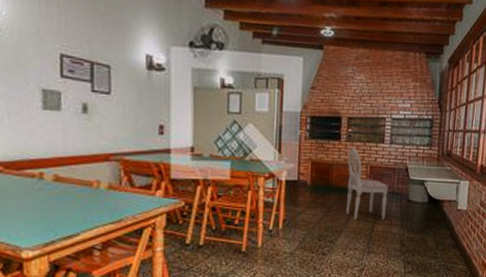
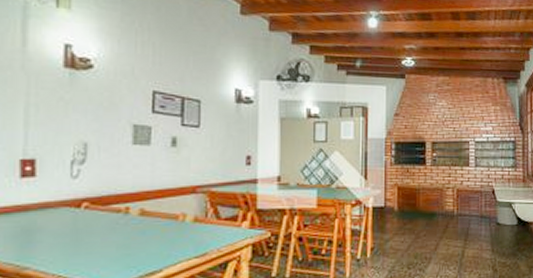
dining chair: present [345,148,389,221] -> none [434,172,477,245]

